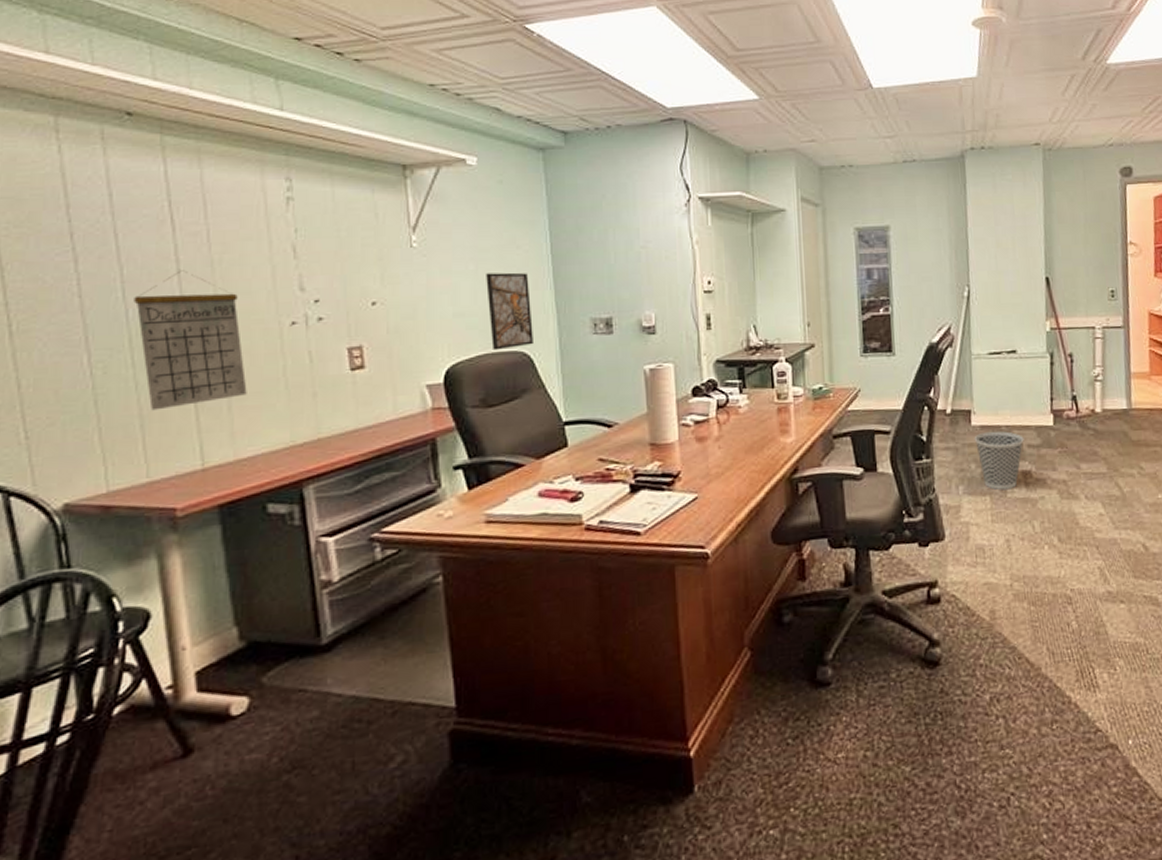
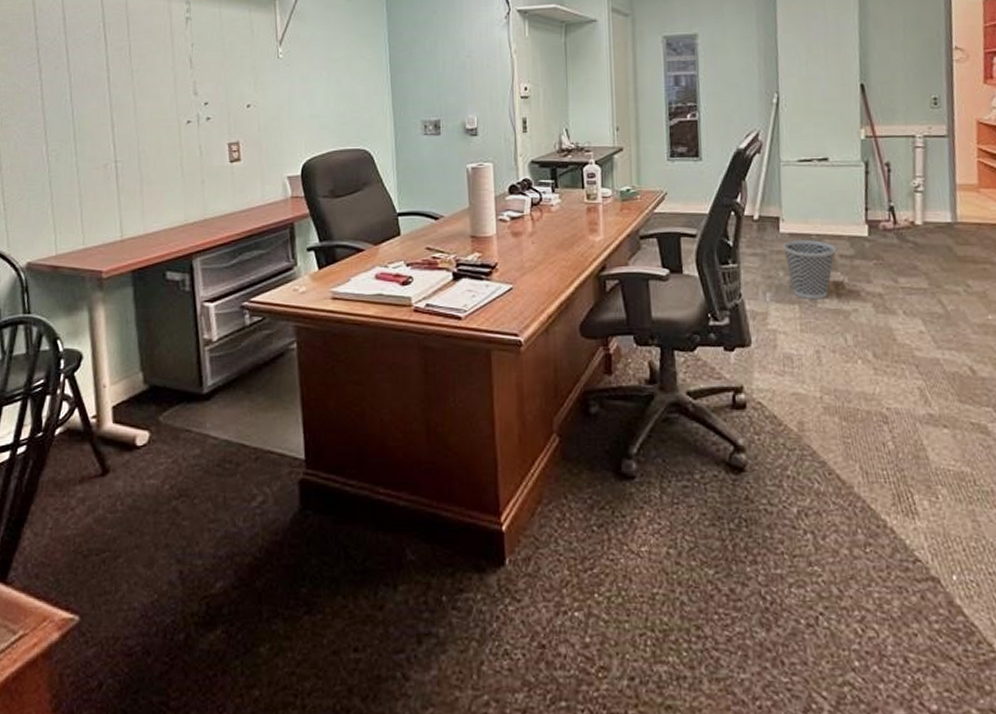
calendar: present [134,270,247,411] -> none [78,78,154,191]
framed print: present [486,272,533,350] -> none [336,79,373,148]

